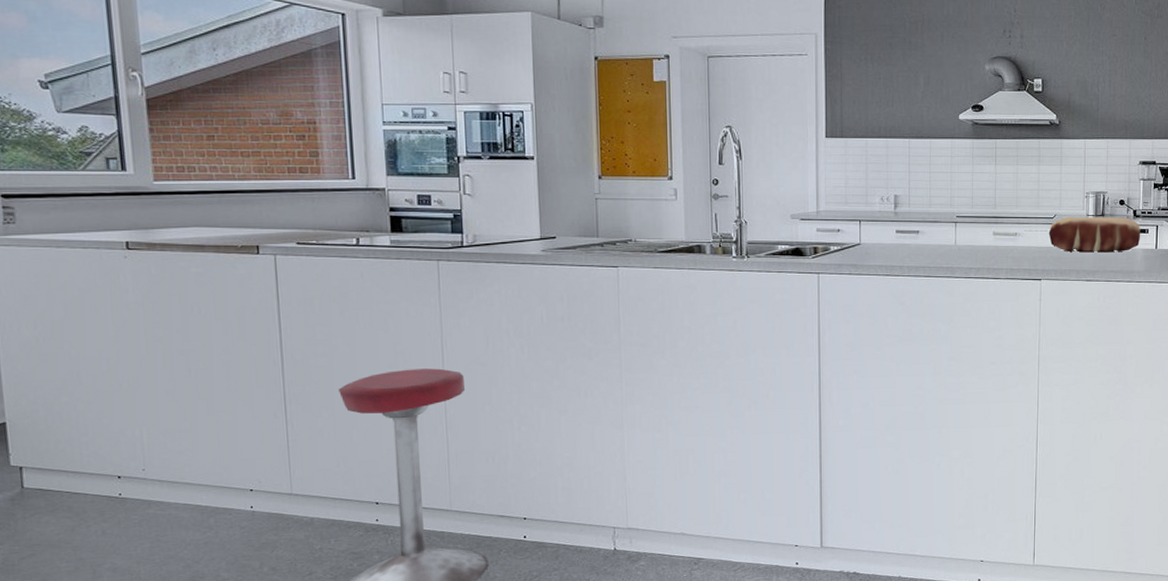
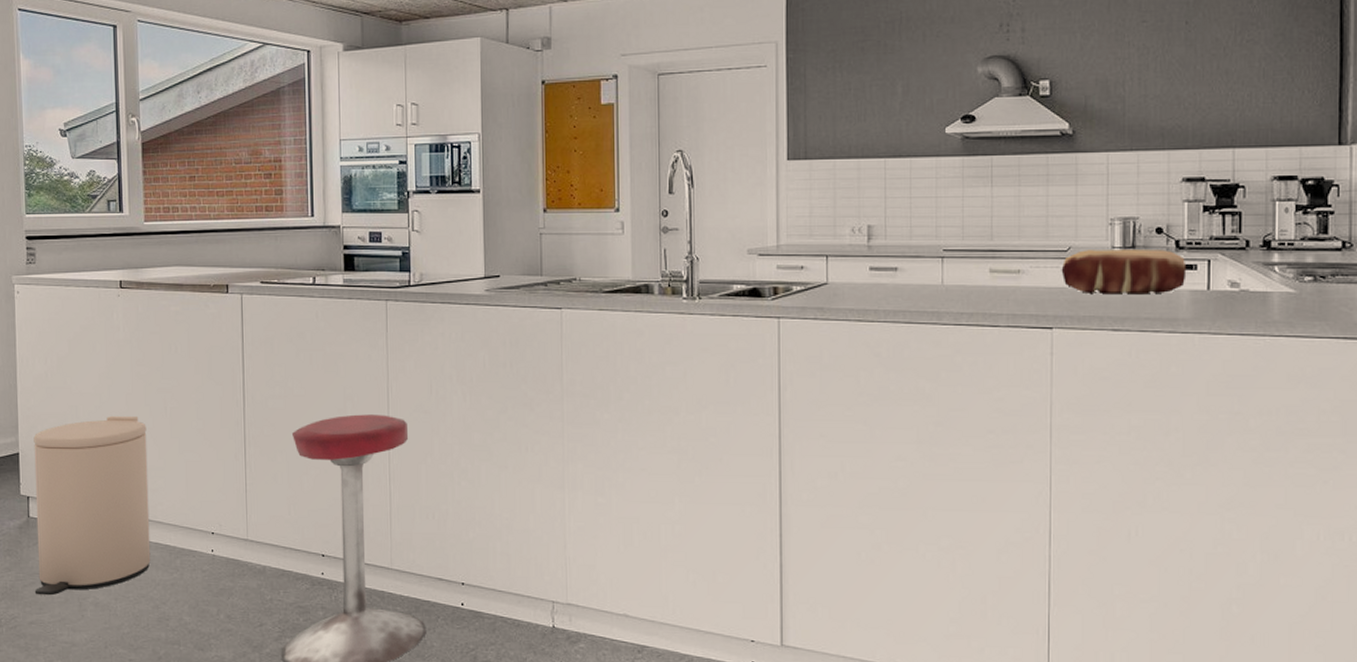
pedal bin: none [24,379,179,567] -> present [33,415,151,596]

